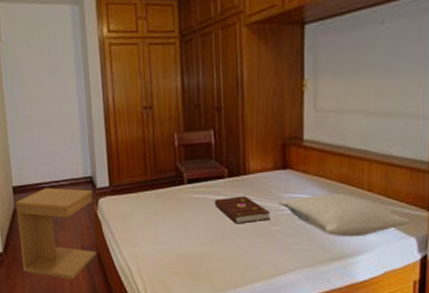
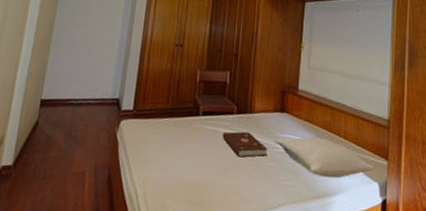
side table: present [15,187,97,279] -> none [28,104,117,200]

